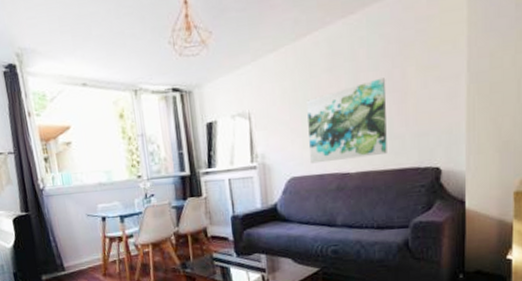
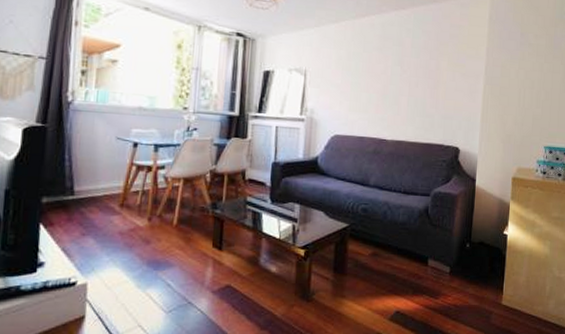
wall art: present [307,78,387,164] -> none [354,65,424,129]

